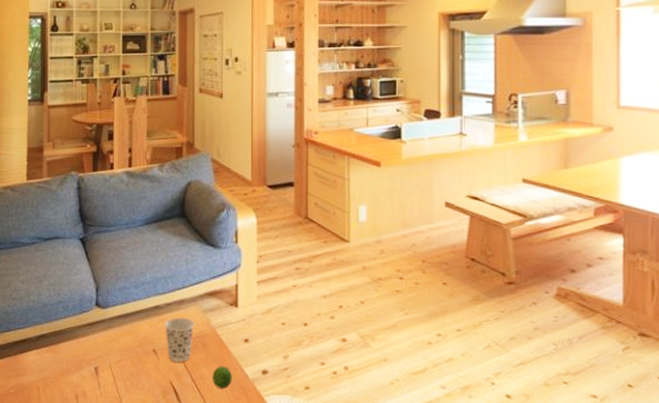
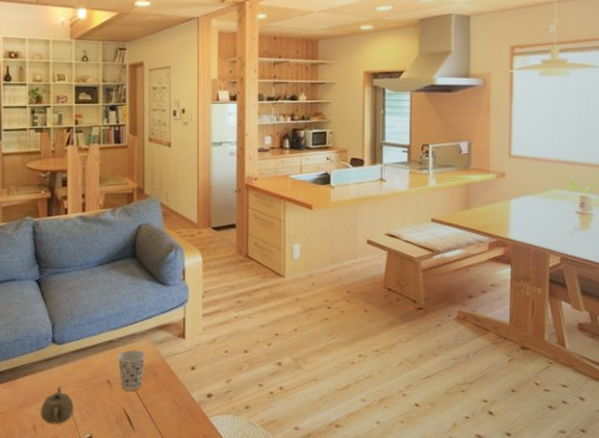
teapot: none [82,353,117,395] -> present [40,386,74,424]
fruit: present [212,366,232,389] -> none [162,392,180,413]

